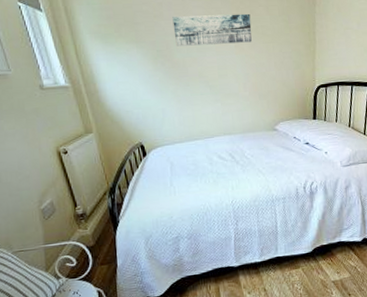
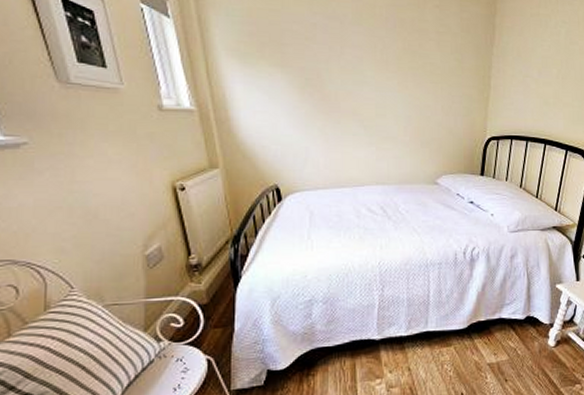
wall art: present [172,13,252,47] -> none [327,41,419,80]

